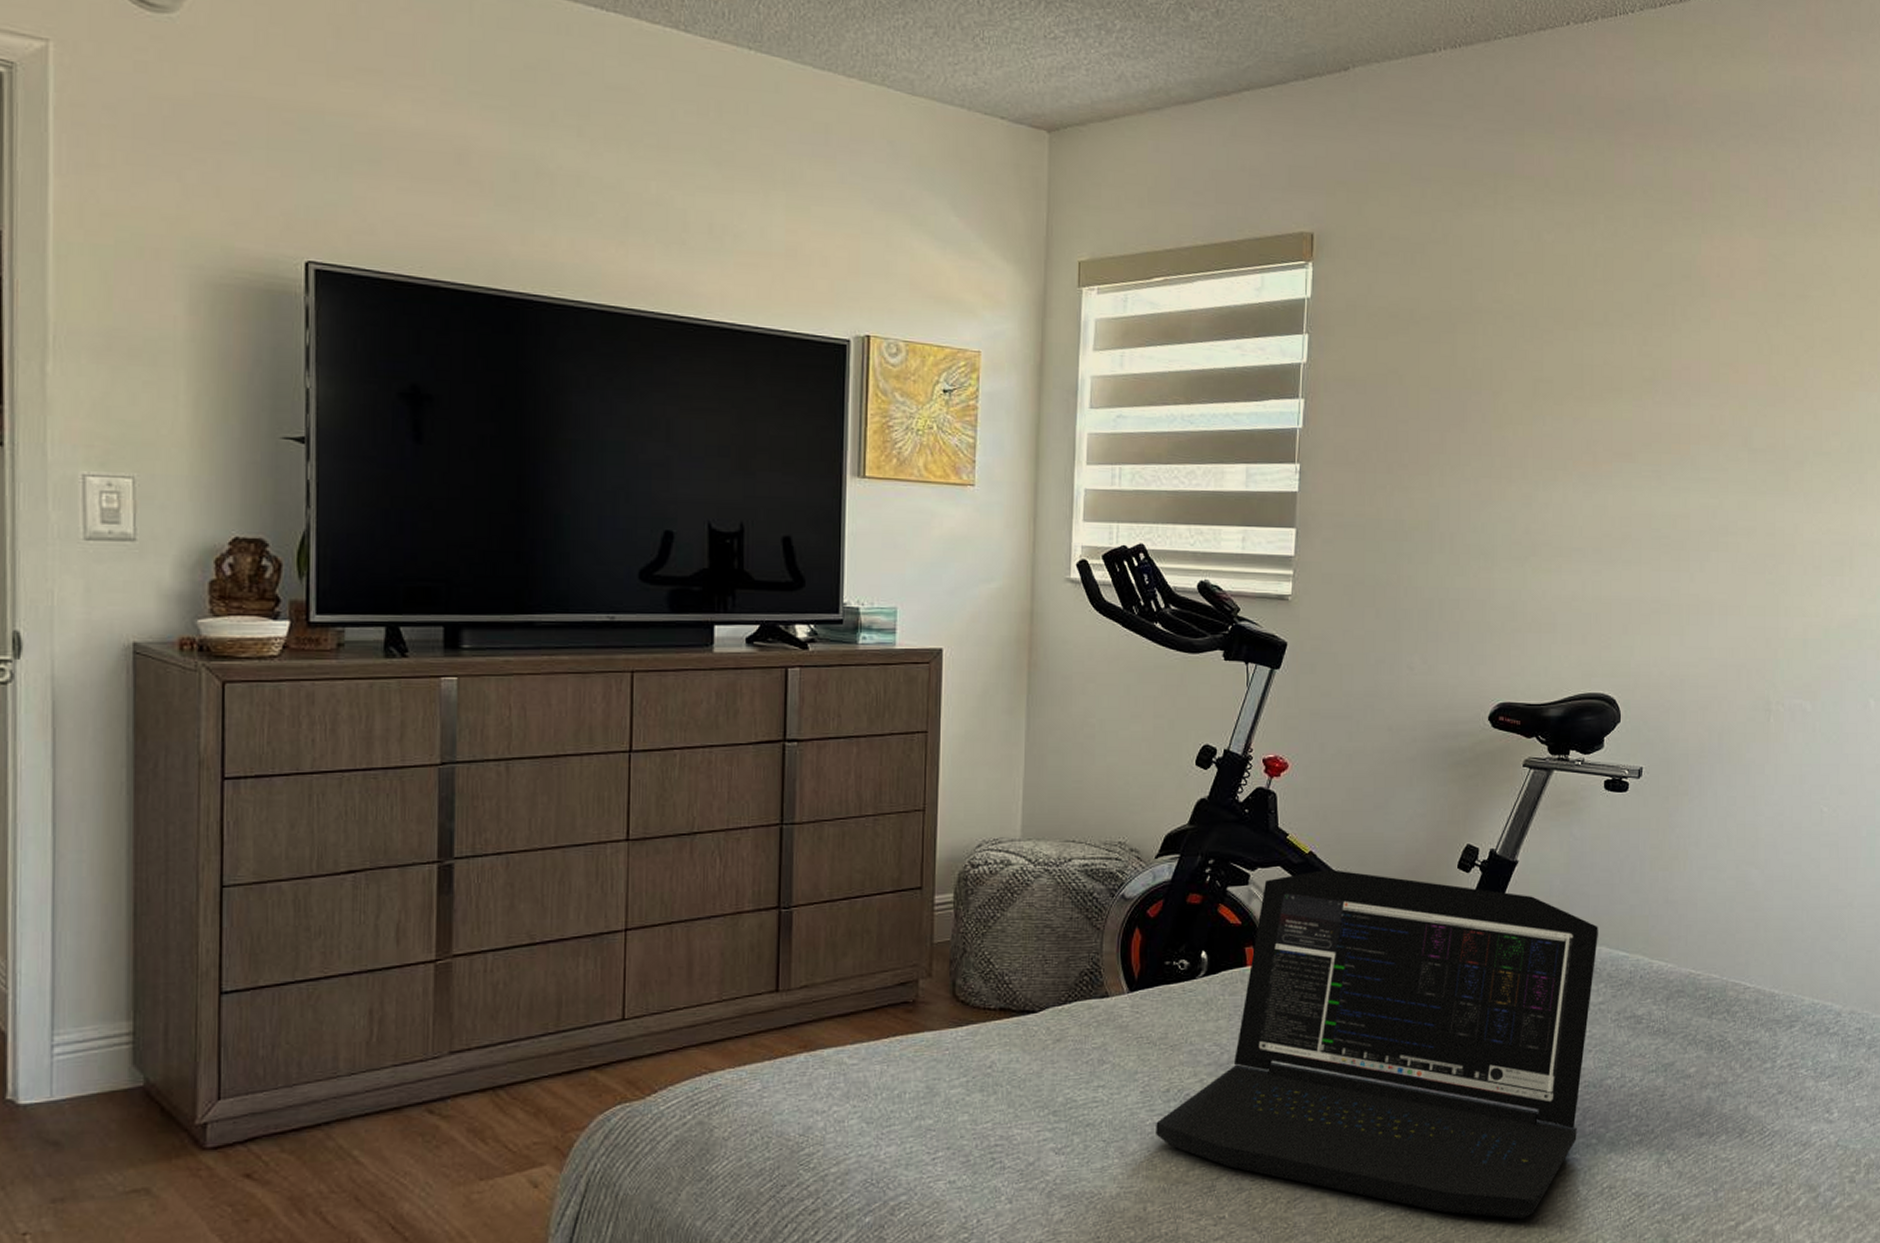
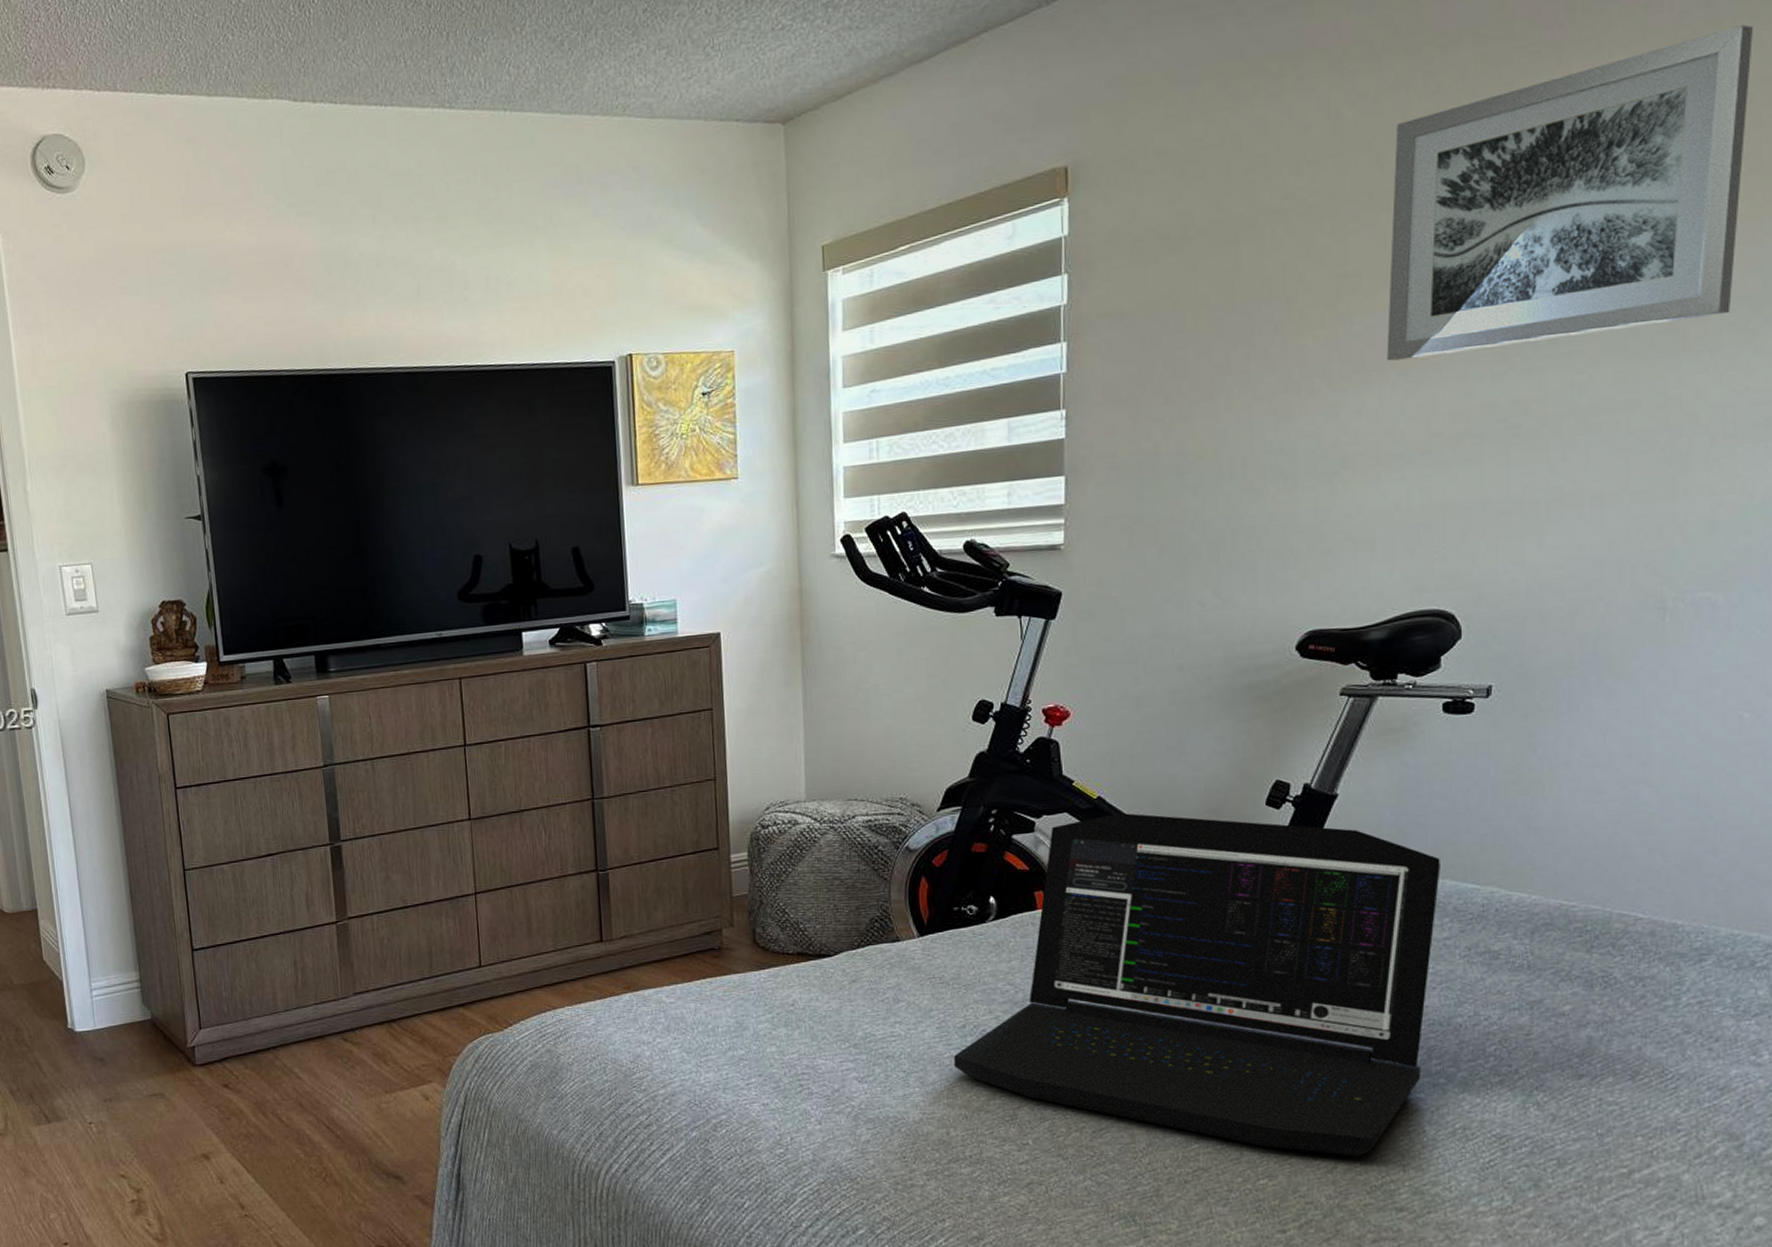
wall art: none [1570,231,1836,465] -> present [1386,25,1753,361]

